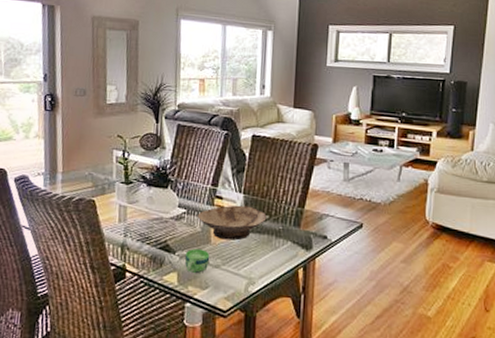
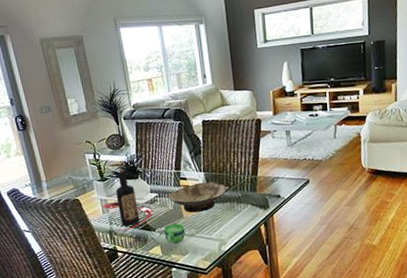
bottle: none [120,173,177,248] -> present [102,168,153,232]

